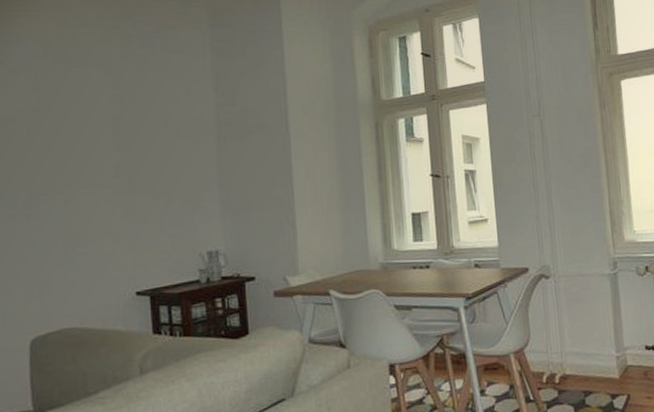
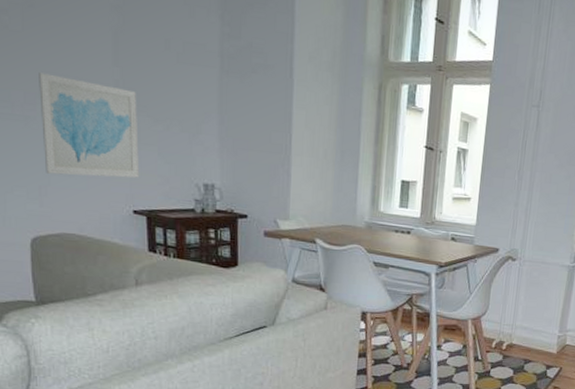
wall art: none [42,169,142,268] -> present [39,72,140,178]

